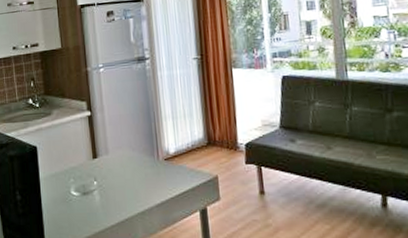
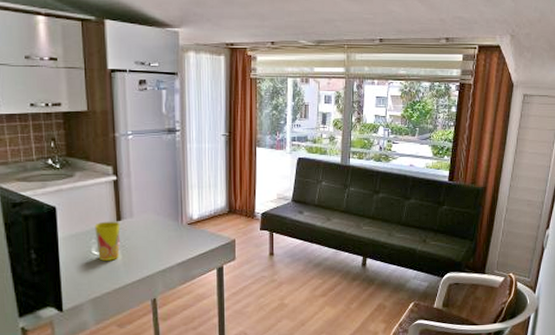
cup: none [72,159,98,202] -> present [94,221,121,261]

